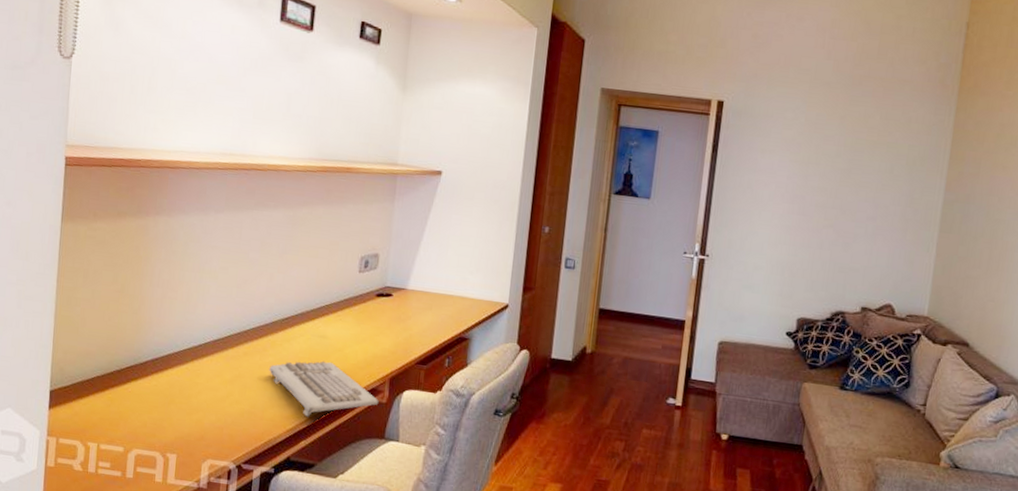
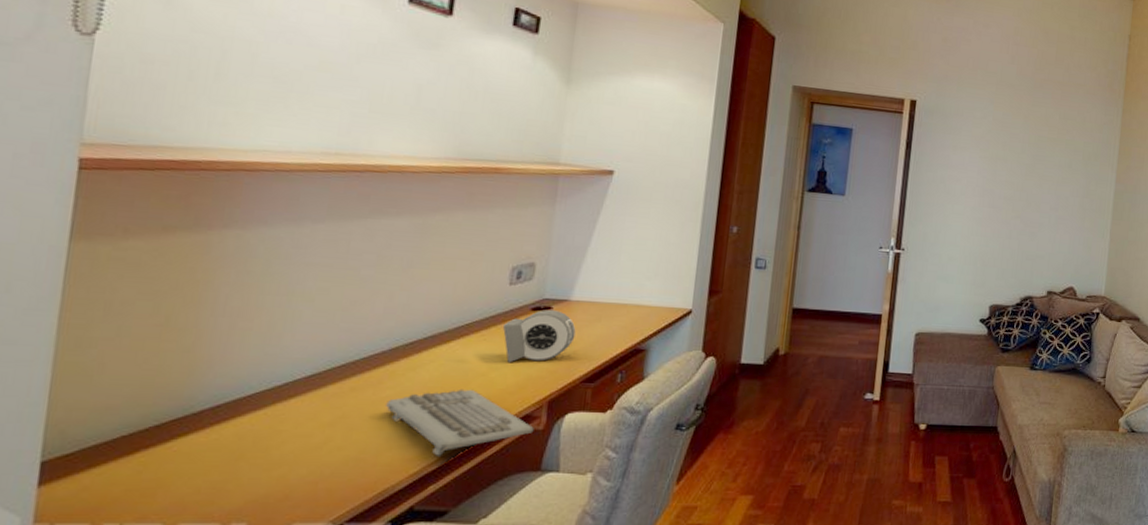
alarm clock: none [354,296,412,342] -> present [502,310,576,363]

